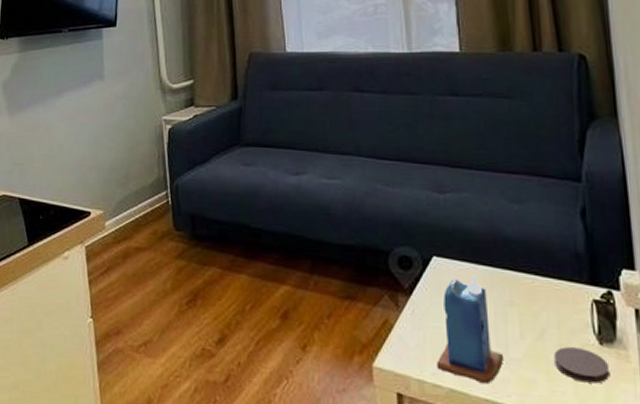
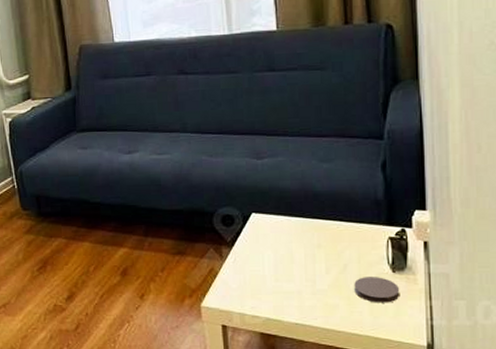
candle: present [436,276,504,384] -> none [255,226,312,312]

